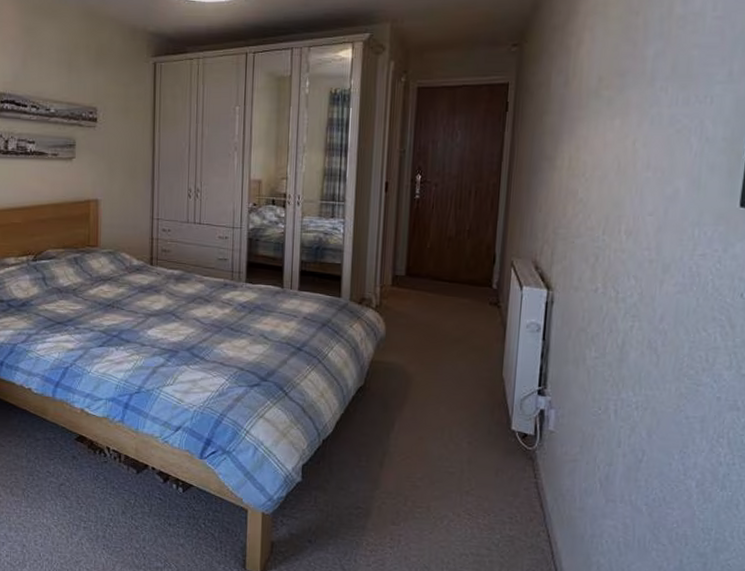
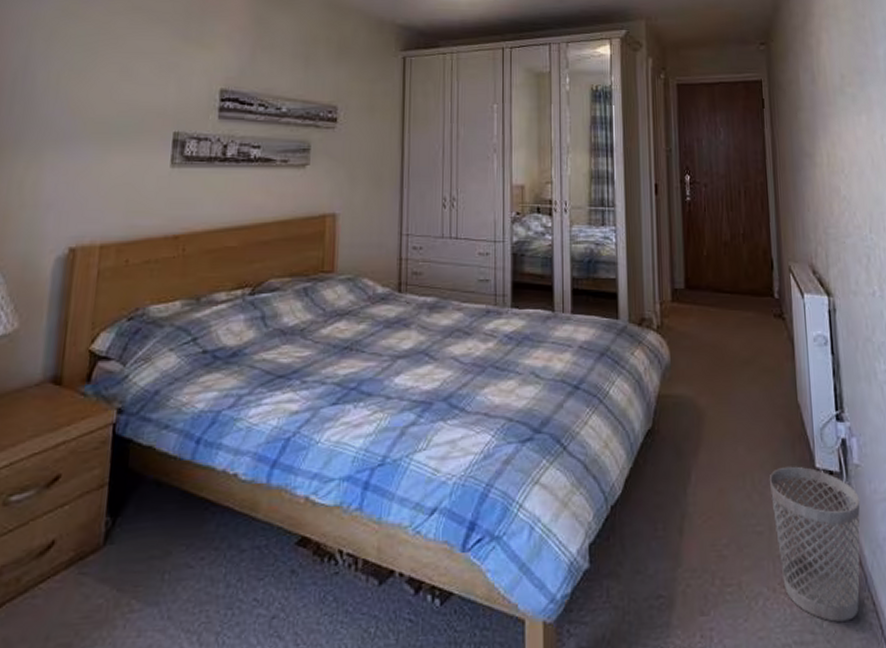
wastebasket: none [465,426,550,545] -> present [769,466,860,622]

